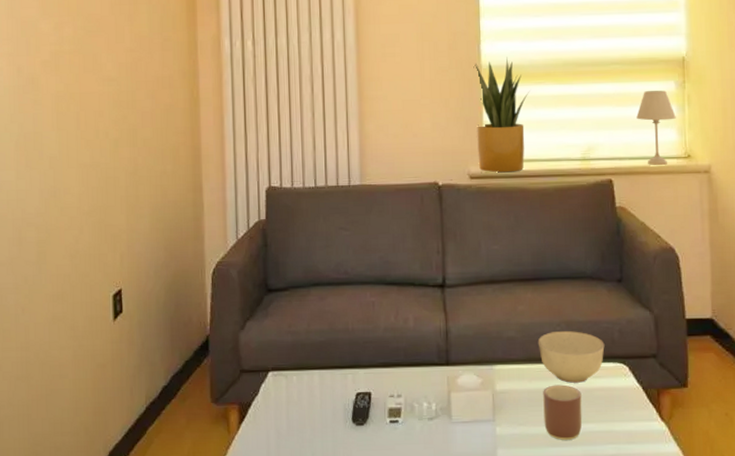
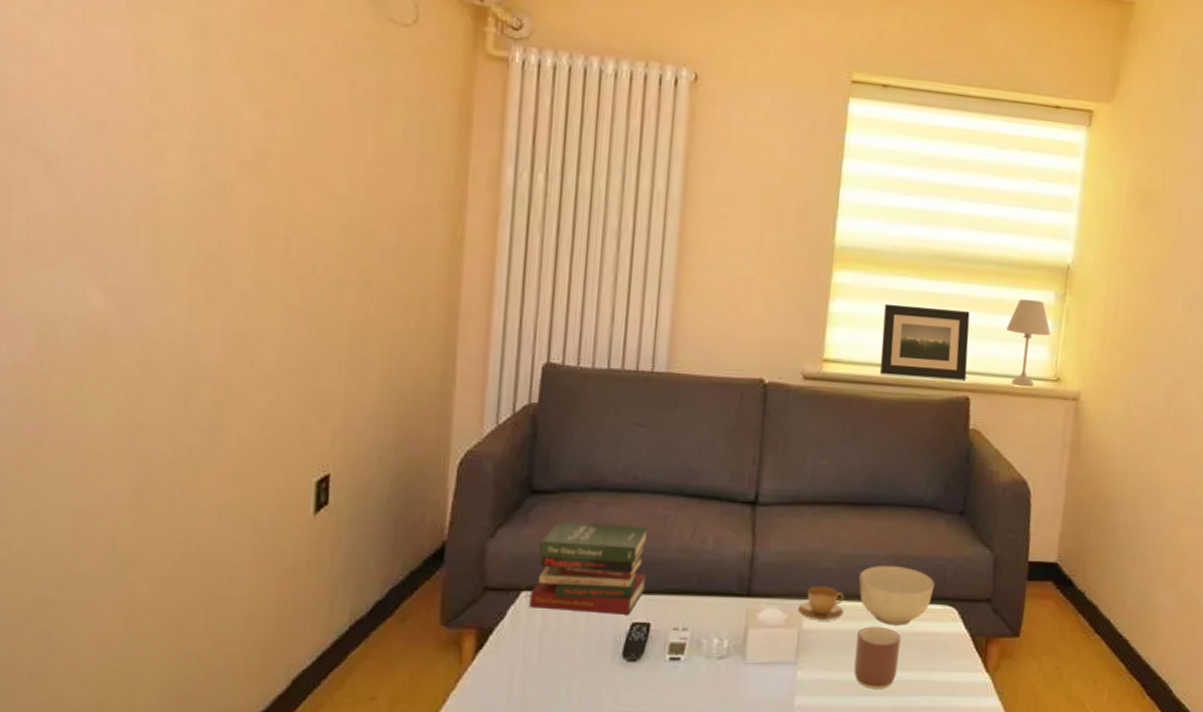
books: none [275,312,364,387] -> present [529,521,648,615]
planter: present [473,57,530,173] -> none [816,238,889,377]
teacup: none [491,352,529,382] -> present [799,586,844,620]
picture frame: none [529,106,607,168] -> present [879,303,970,380]

